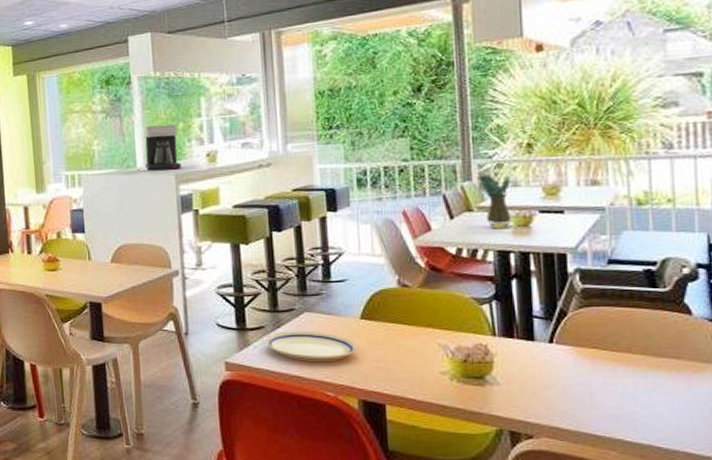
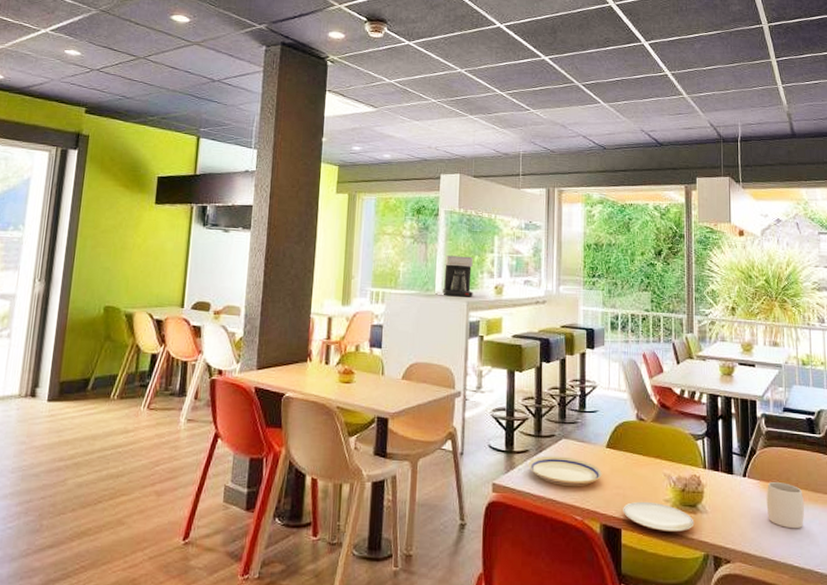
plate: none [386,374,482,406] -> present [623,501,695,532]
vase: present [477,172,512,230] -> none [697,327,720,376]
mug: none [583,347,642,400] -> present [766,482,805,529]

